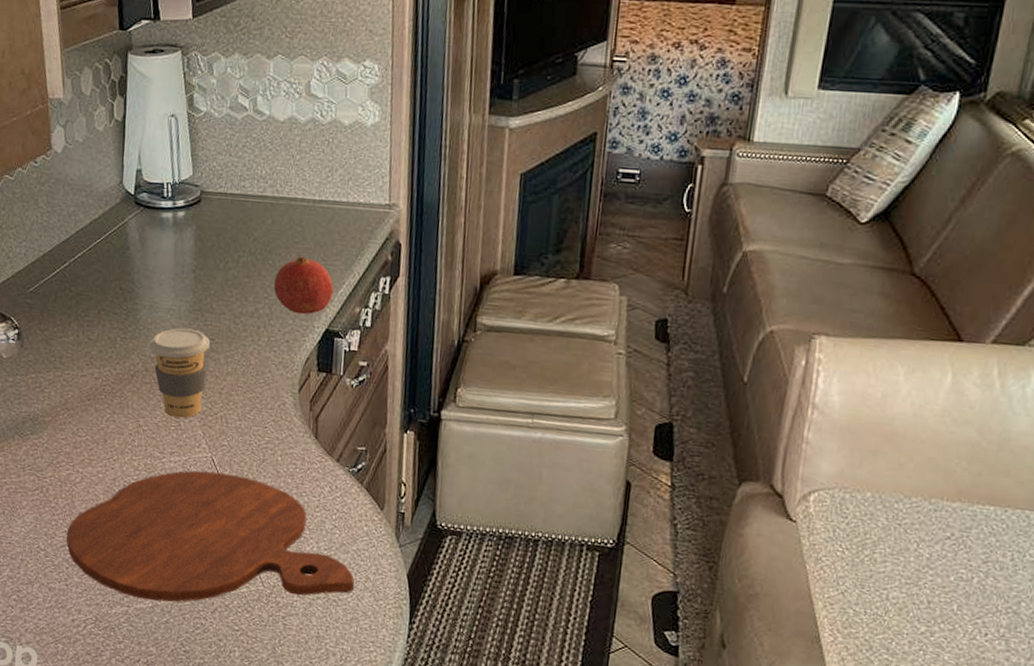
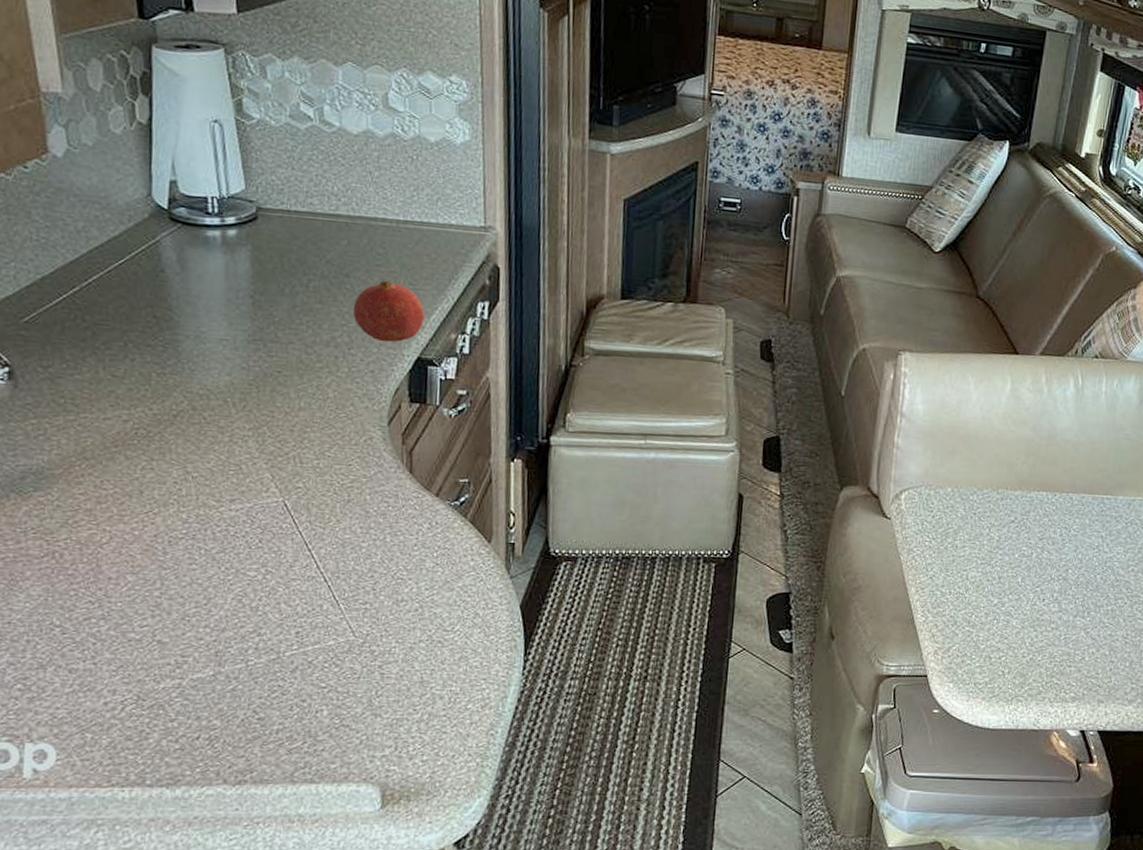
cutting board: present [66,470,355,603] -> none [92,517,462,668]
coffee cup: present [149,328,210,419] -> none [196,360,276,461]

